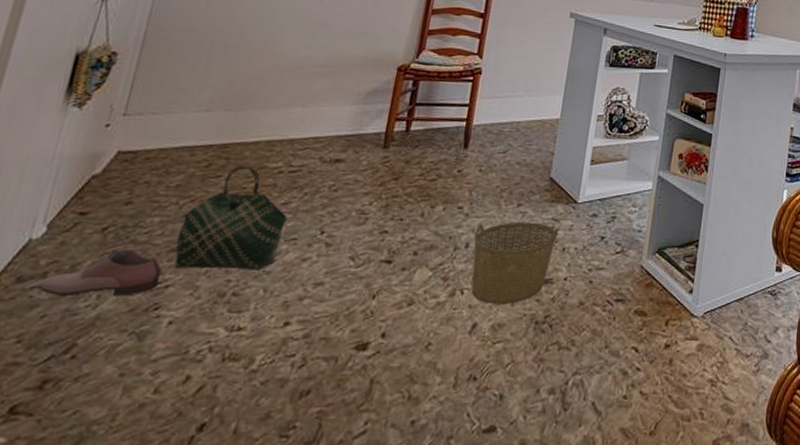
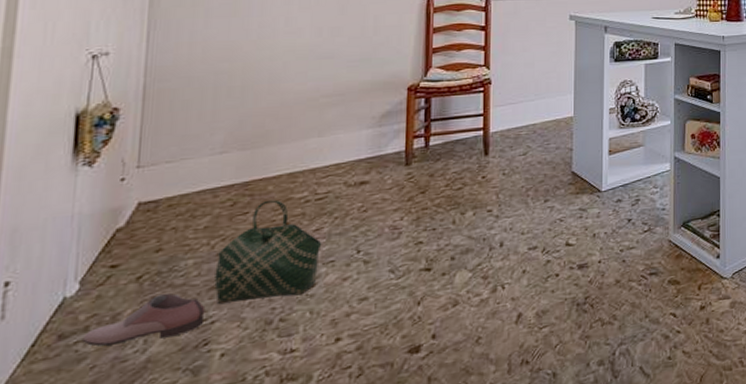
basket: present [471,221,558,305] -> none [507,214,586,294]

